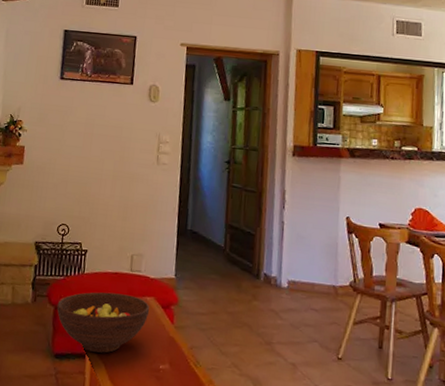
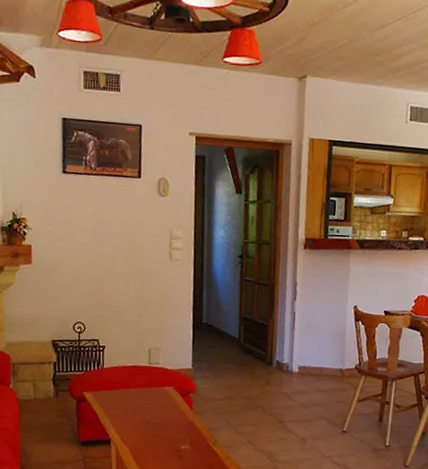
fruit bowl: present [56,292,150,353] -> none [79,384,170,439]

